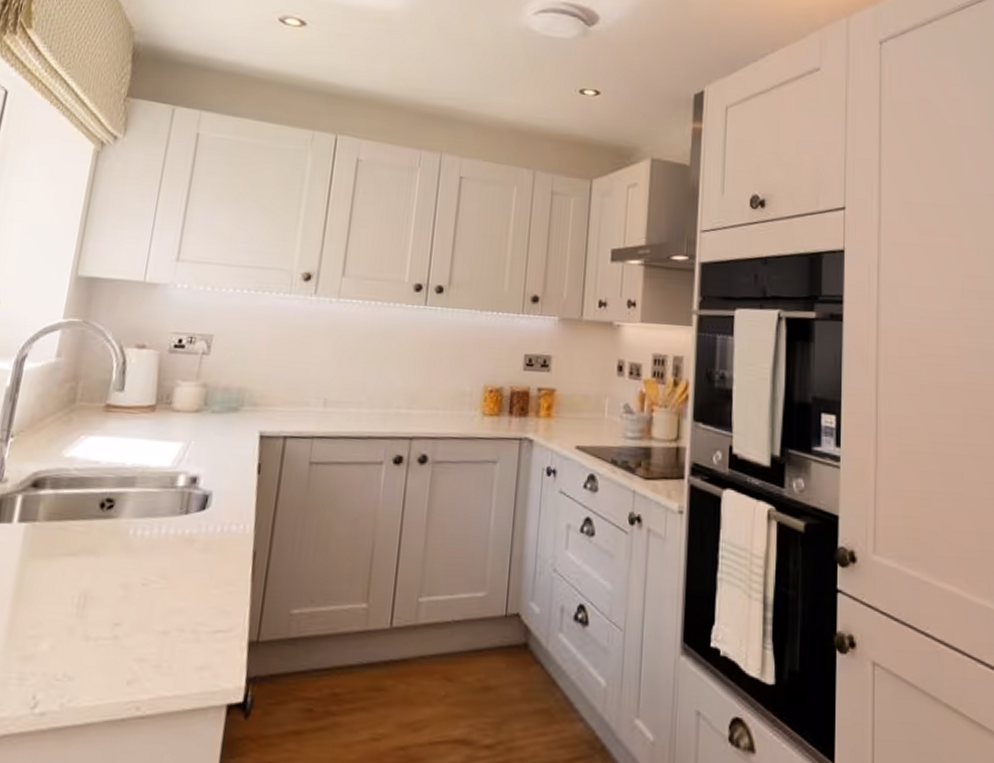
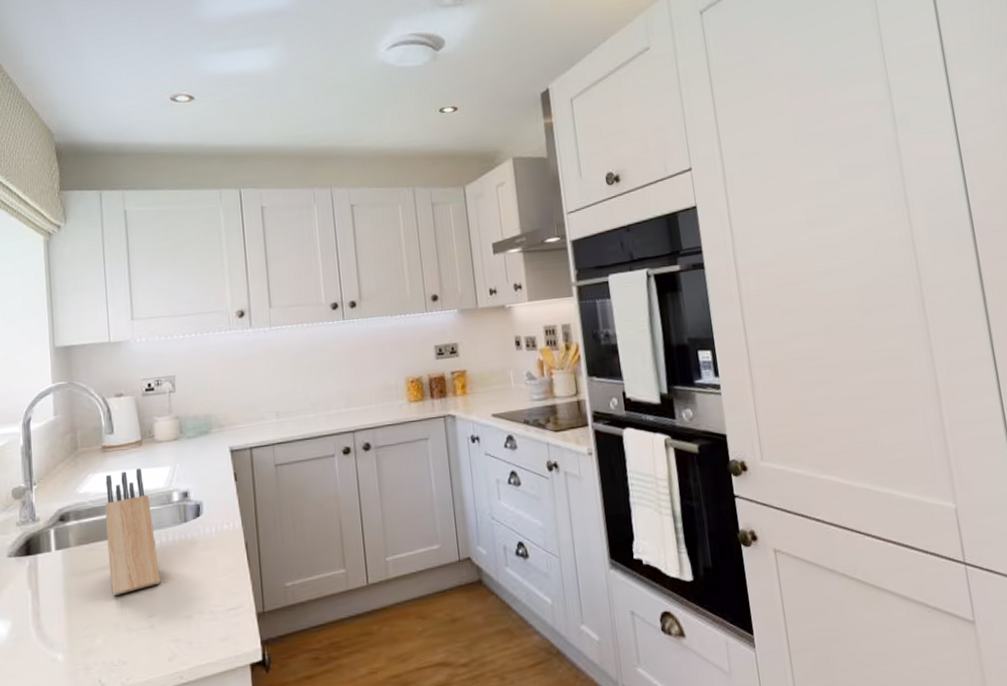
knife block: none [75,438,149,592] -> present [105,468,161,596]

